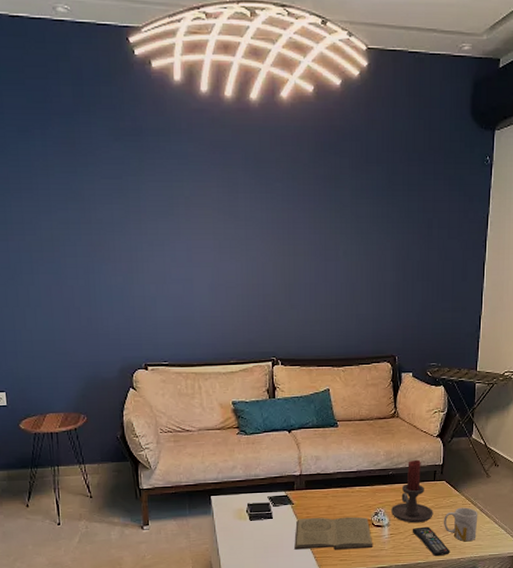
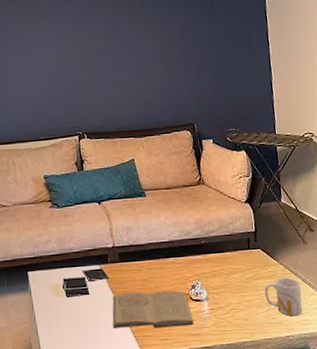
candle holder: present [390,459,433,523] -> none [207,227,253,297]
remote control: present [412,526,450,556] -> none [232,300,277,333]

